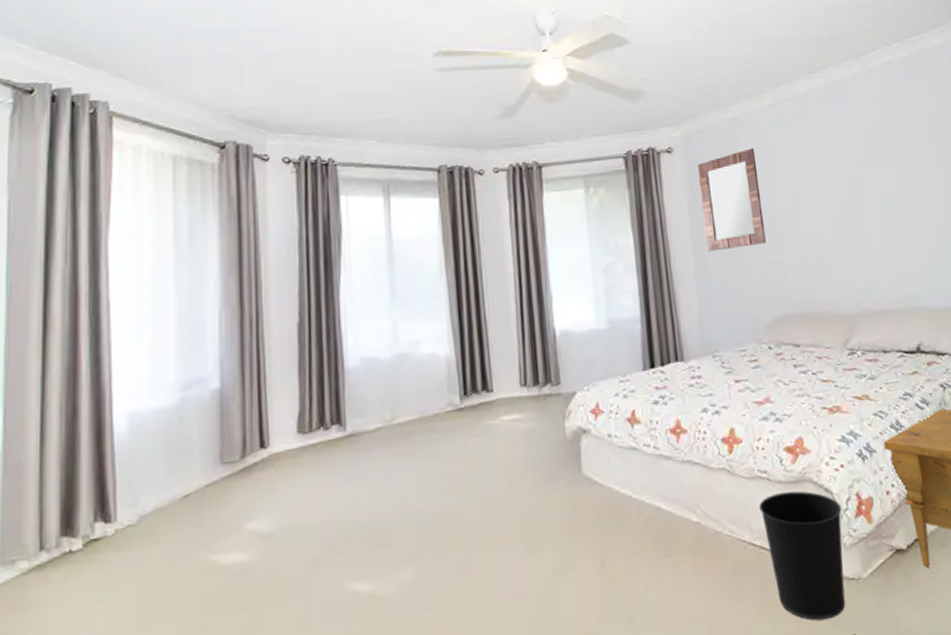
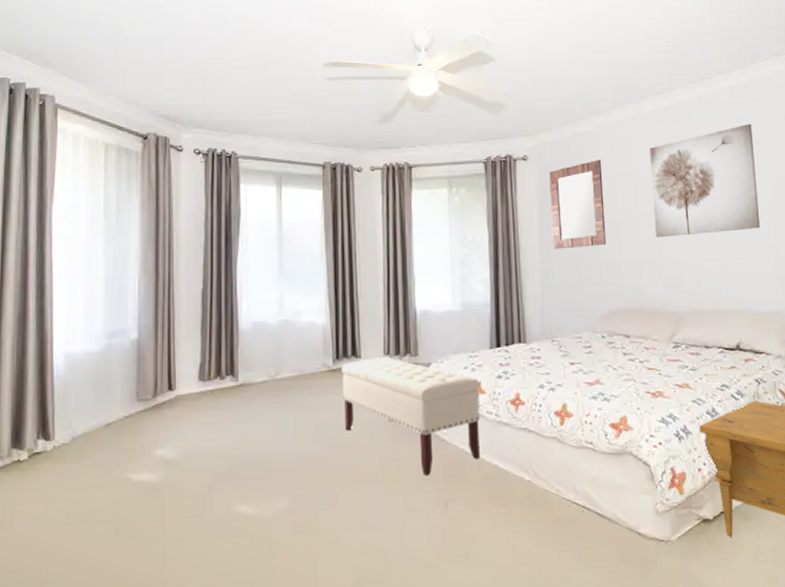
bench: none [470,389,639,528] -> present [341,357,480,477]
wastebasket: present [759,491,846,621] -> none [584,461,657,573]
wall art: none [806,101,931,232] -> present [650,123,760,238]

